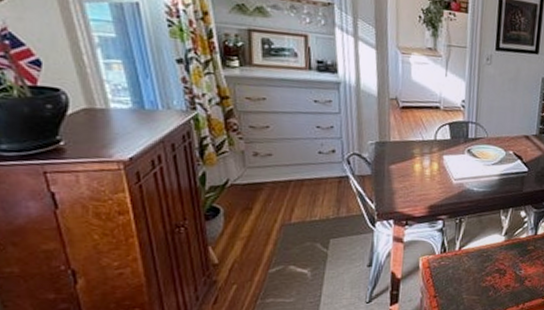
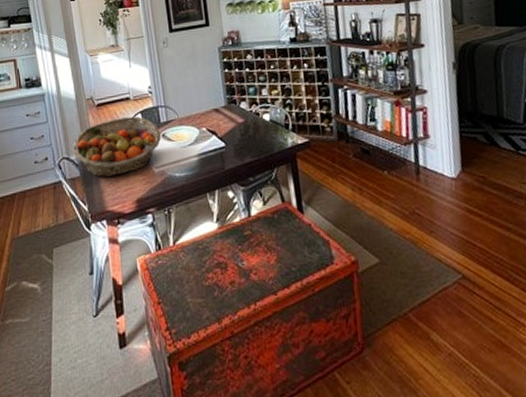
fruit basket: none [366,124,466,181] -> present [73,116,161,178]

